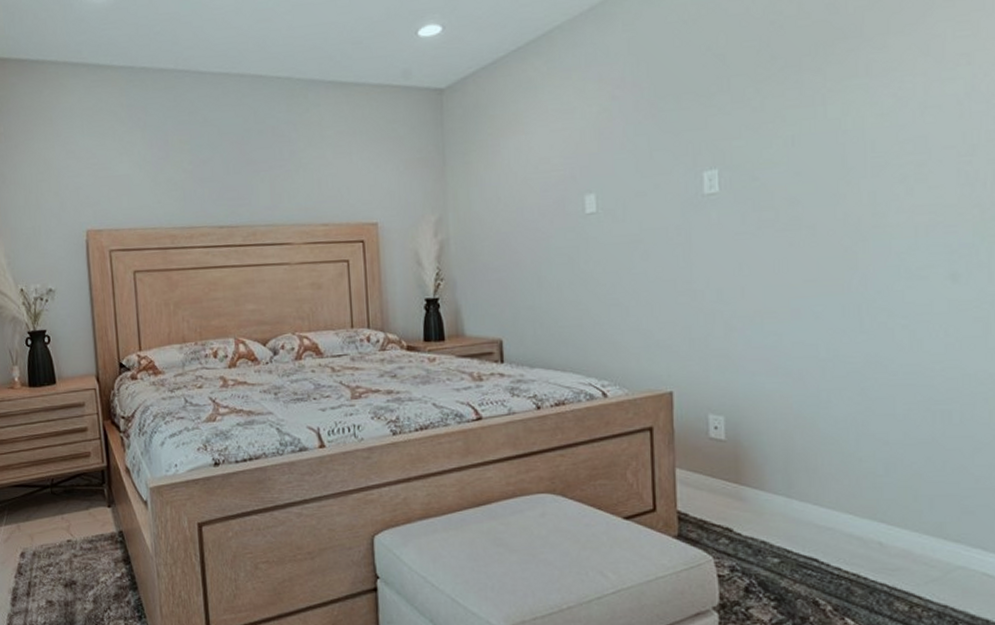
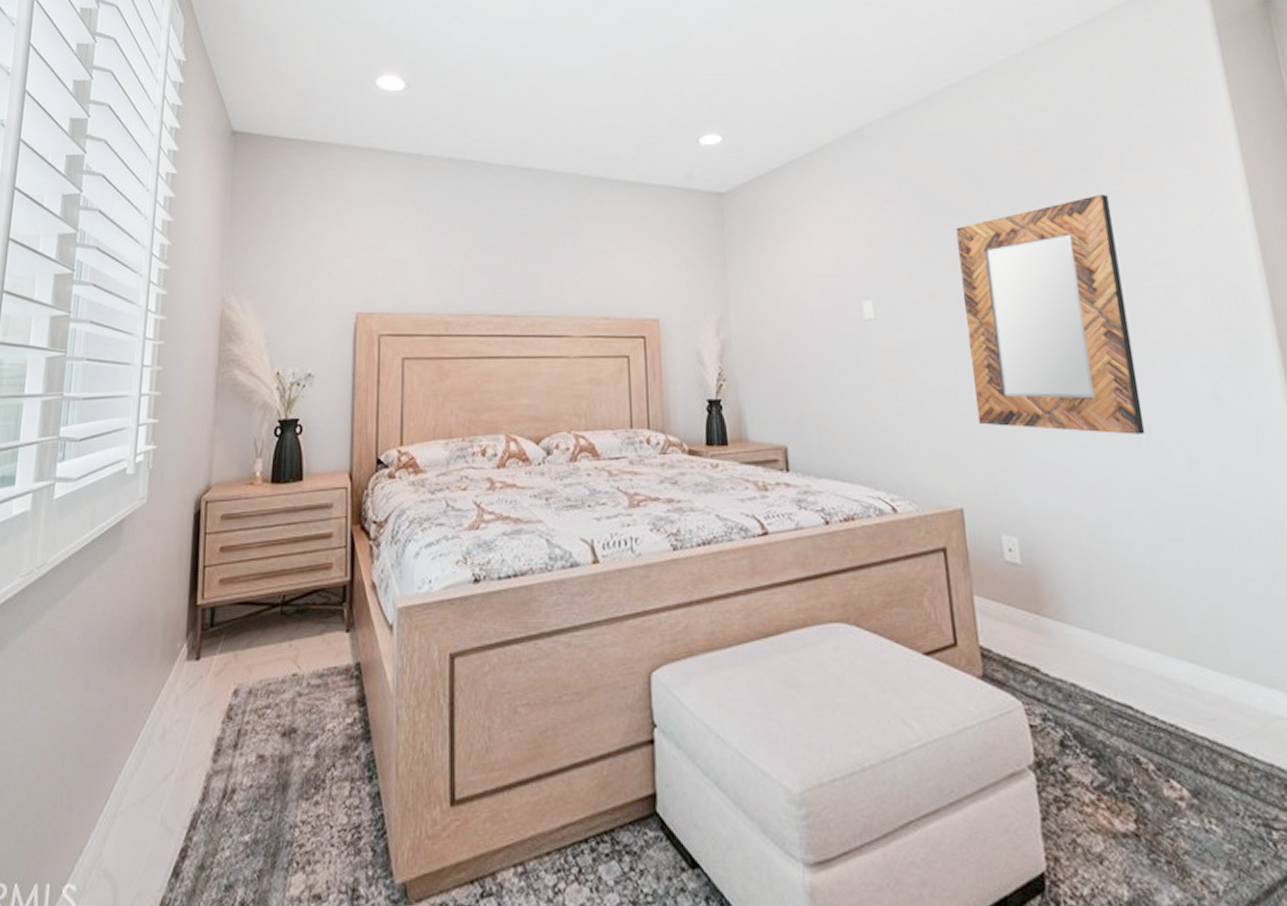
home mirror: none [691,64,870,317] -> present [956,193,1146,435]

